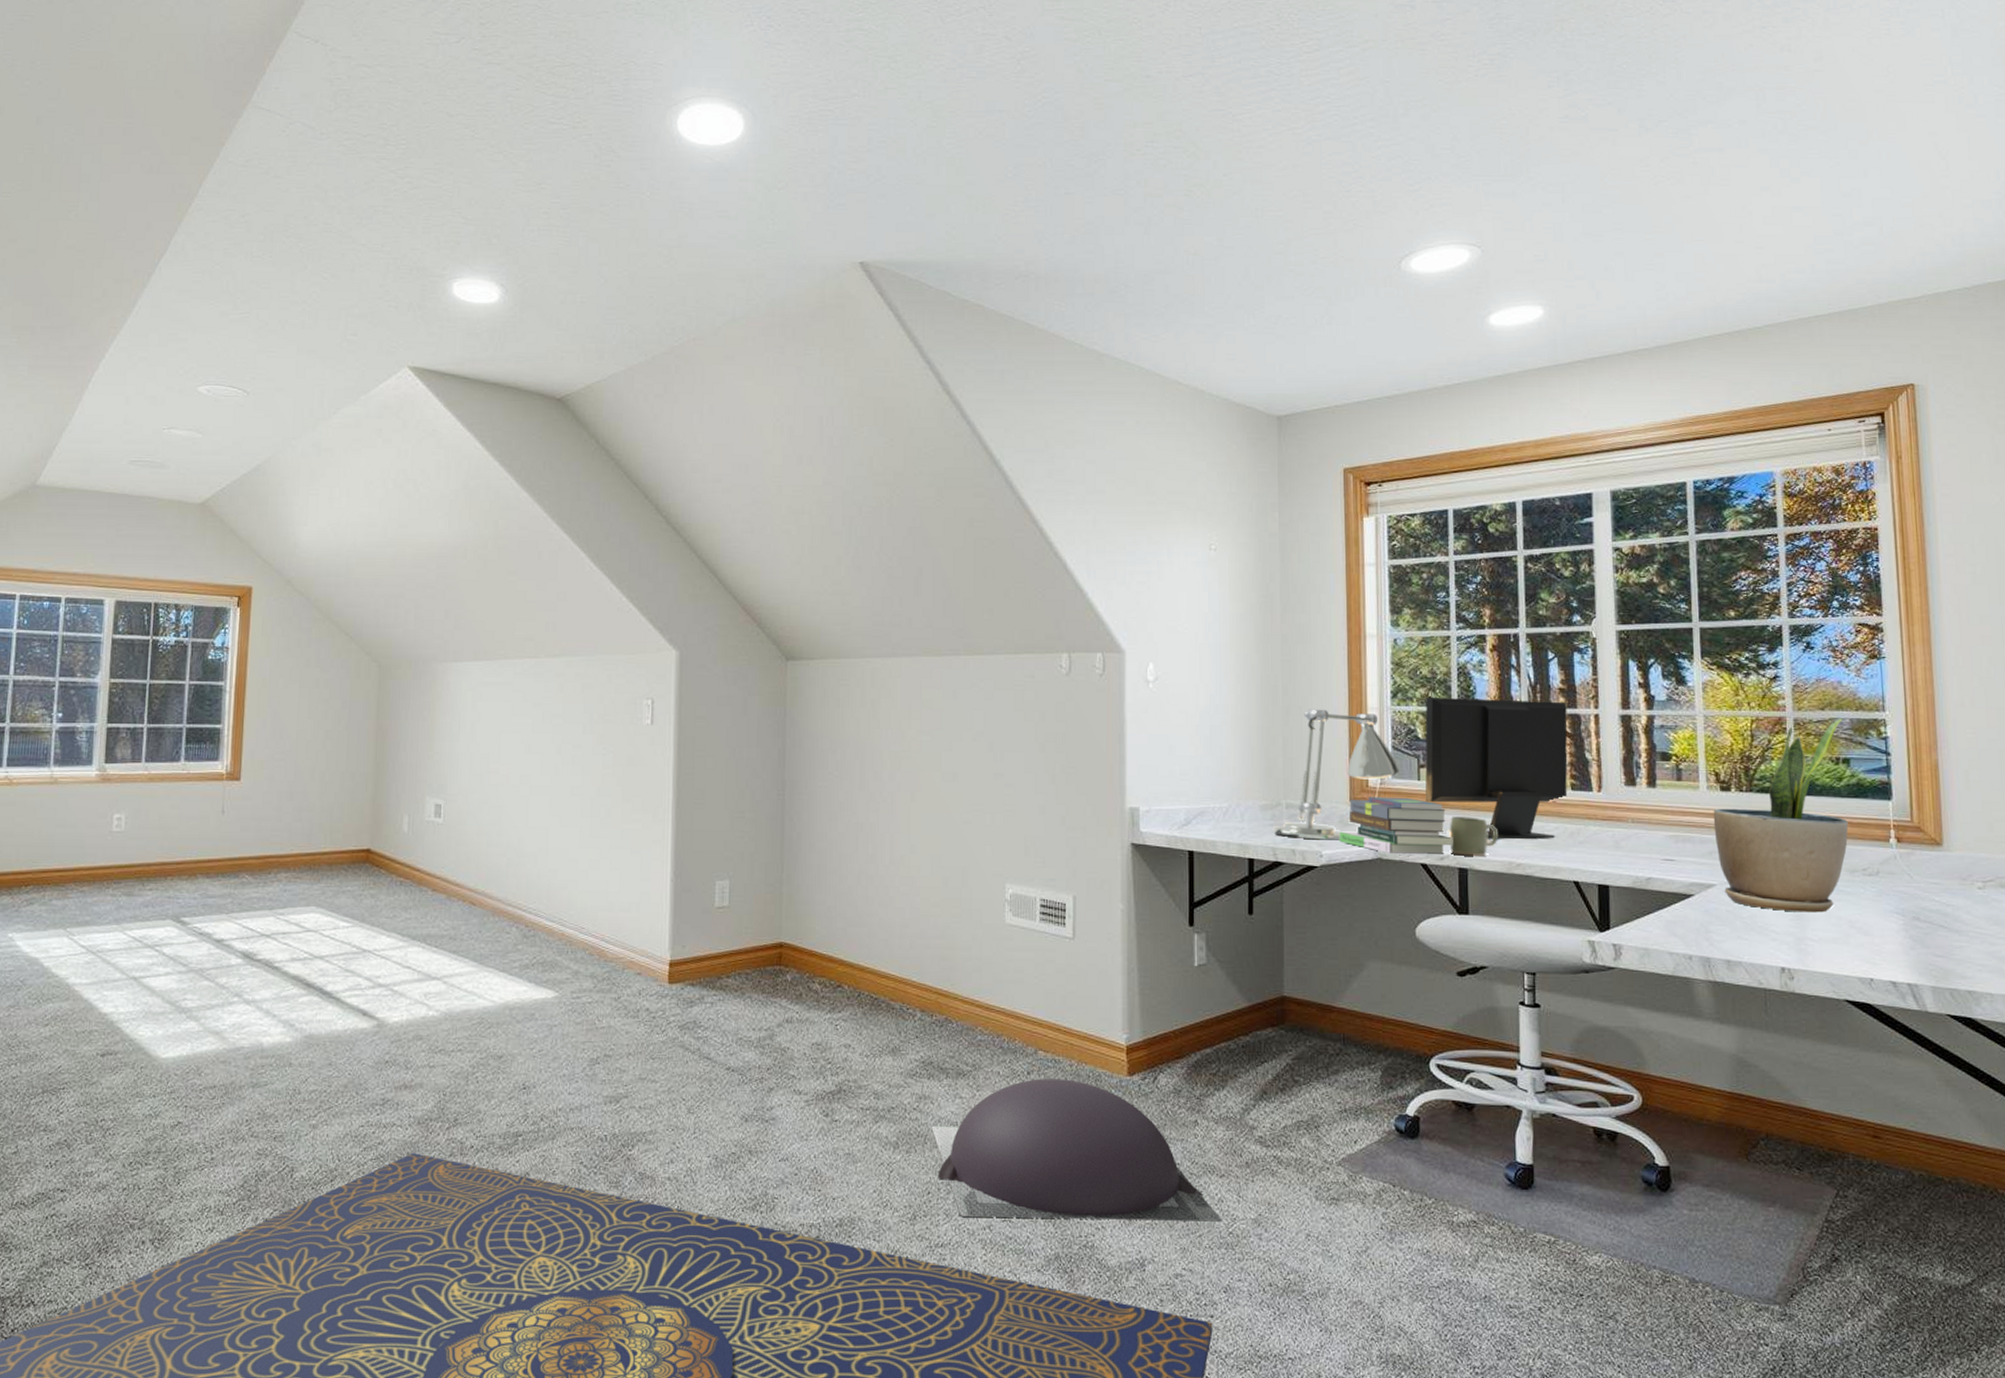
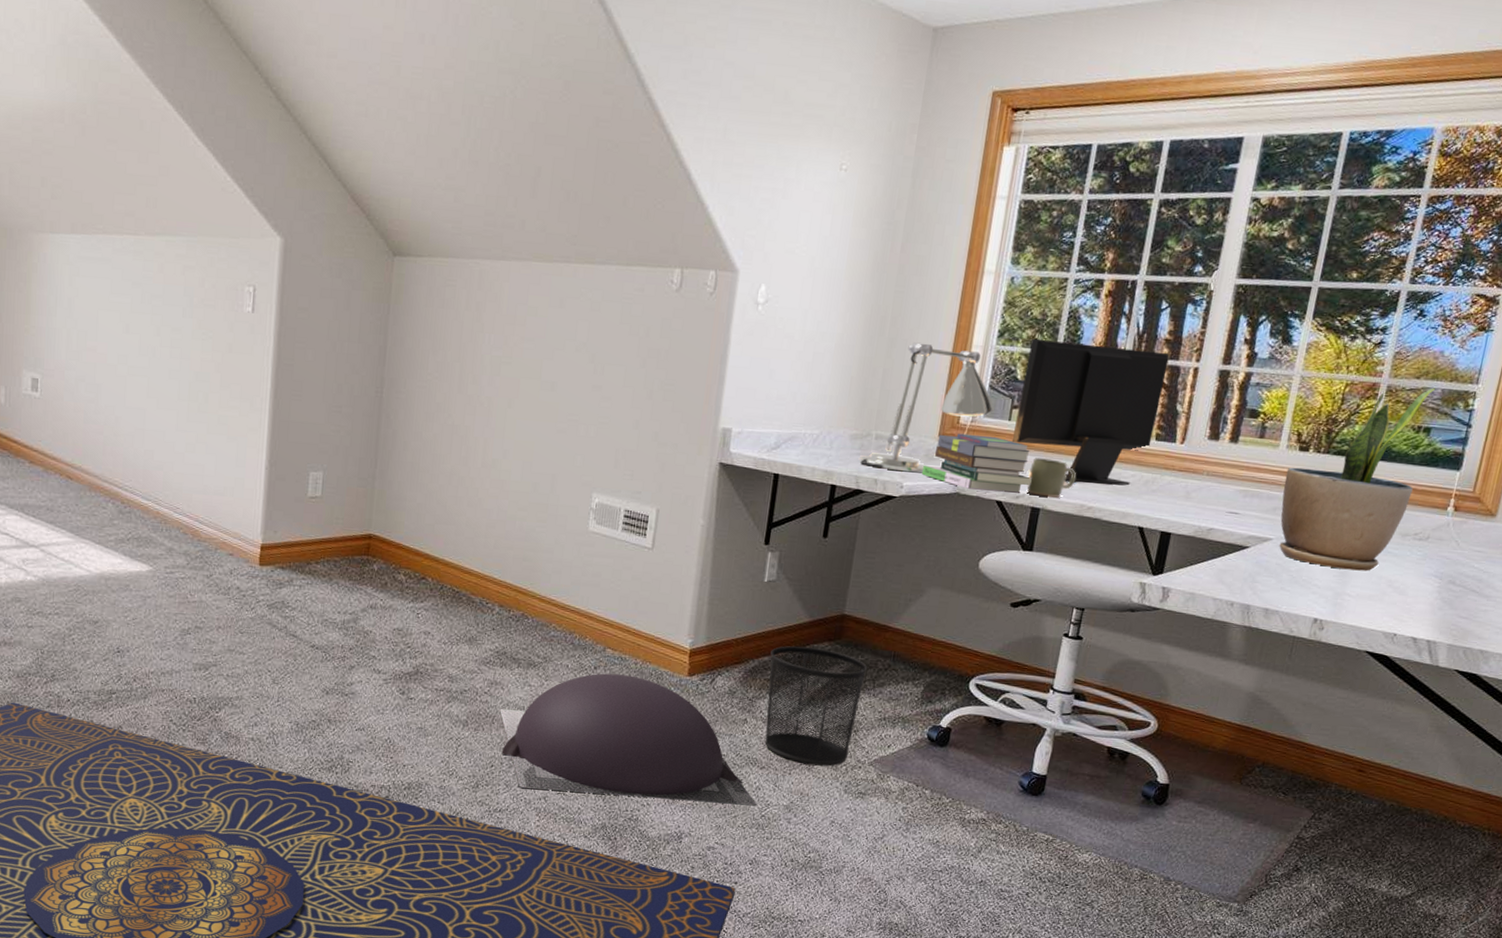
waste bin: none [1212,1034,1318,1170] -> present [764,646,868,766]

